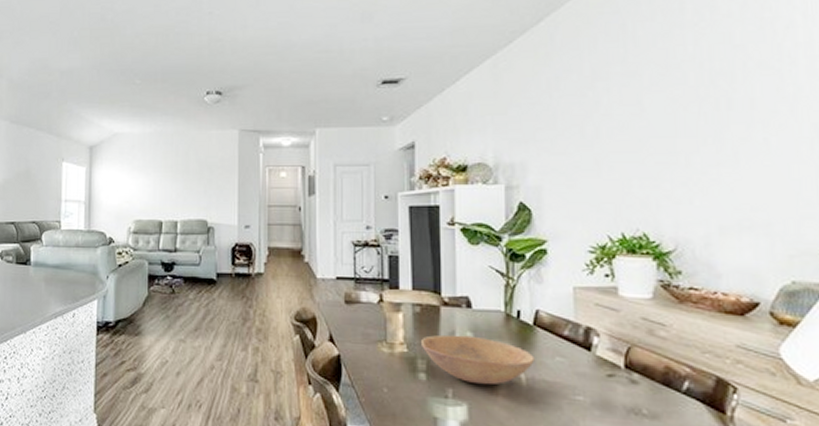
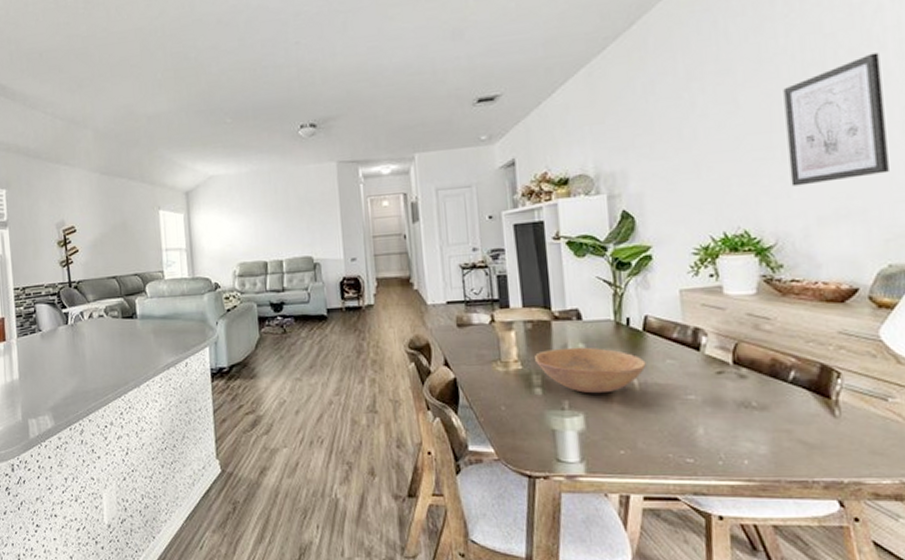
wall art: none [690,67,796,193] -> present [783,52,889,187]

